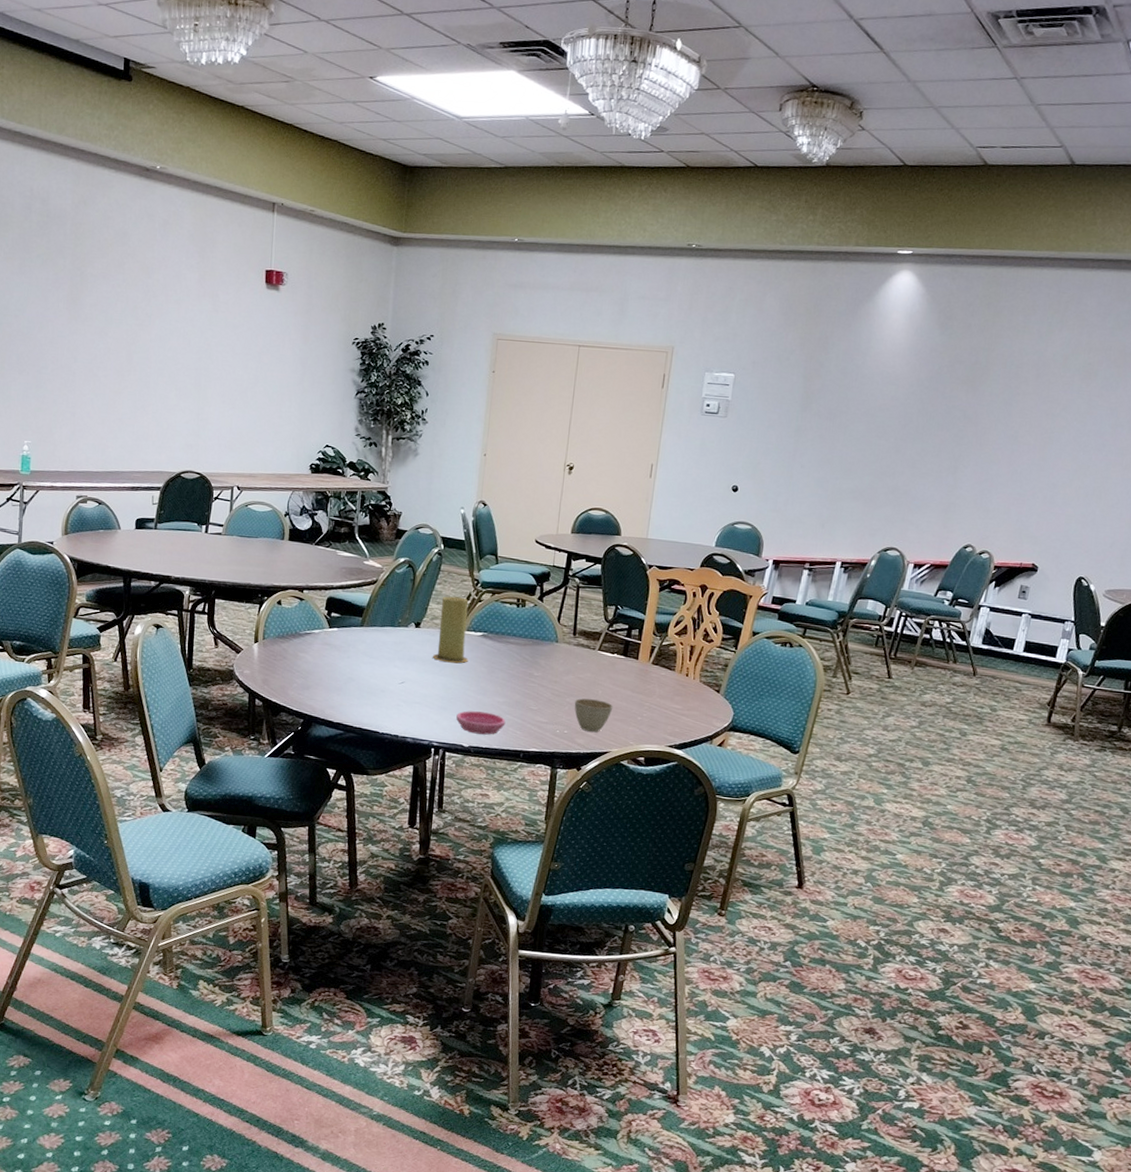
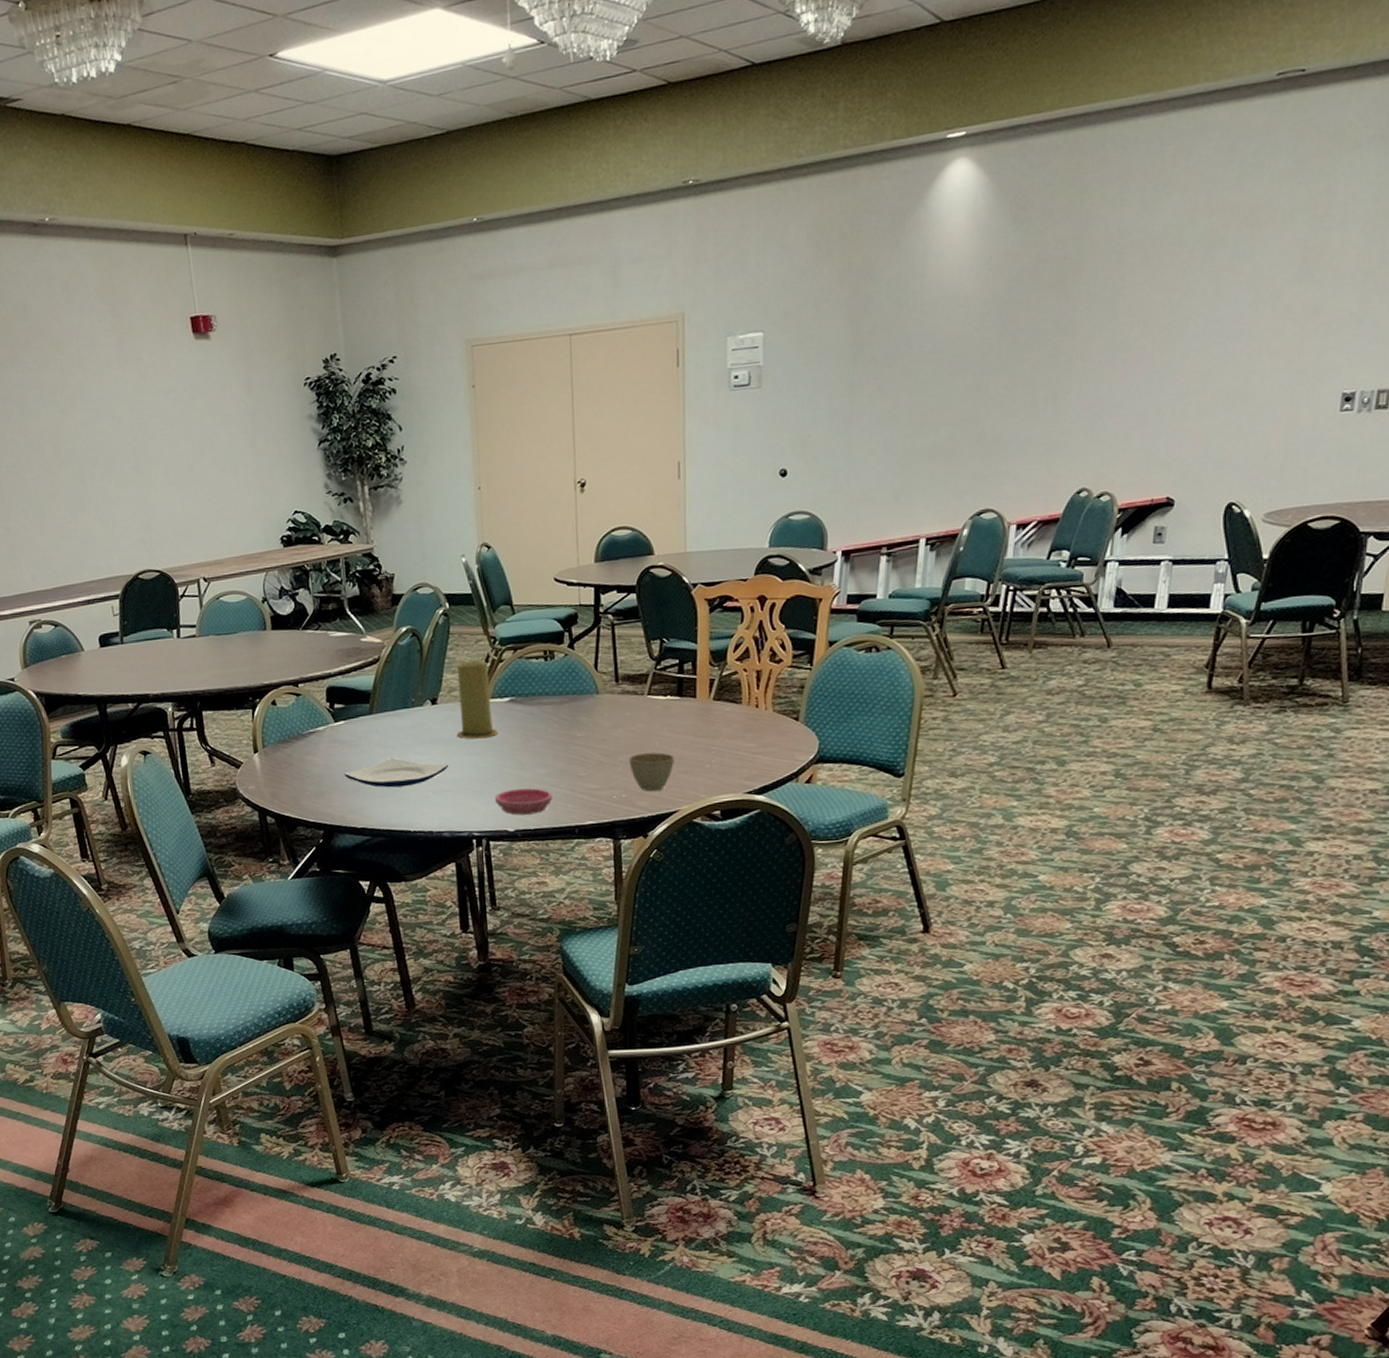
plate: none [329,666,422,694] -> present [344,758,449,788]

